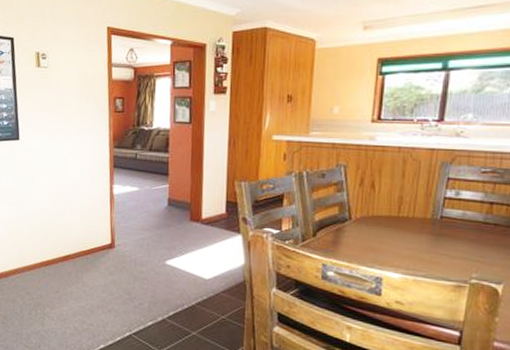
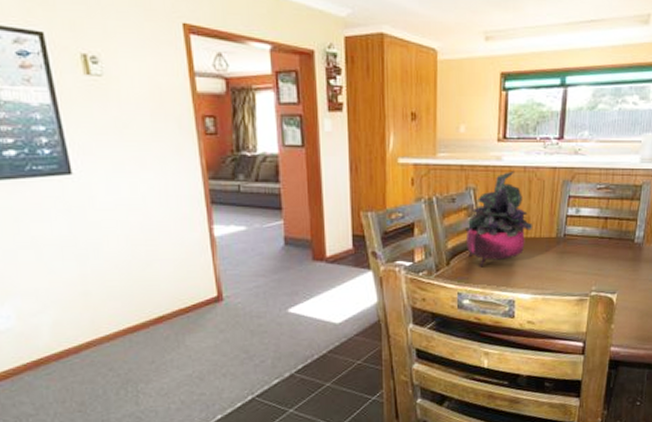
potted plant: none [334,150,406,242] -> present [465,170,533,268]

